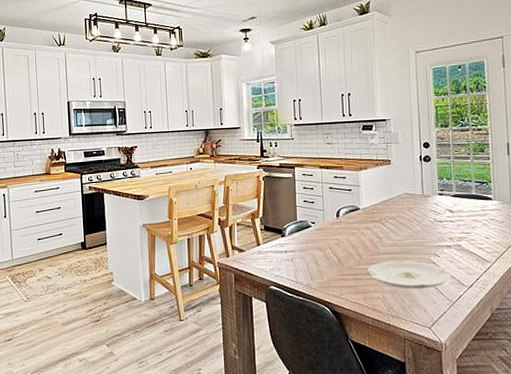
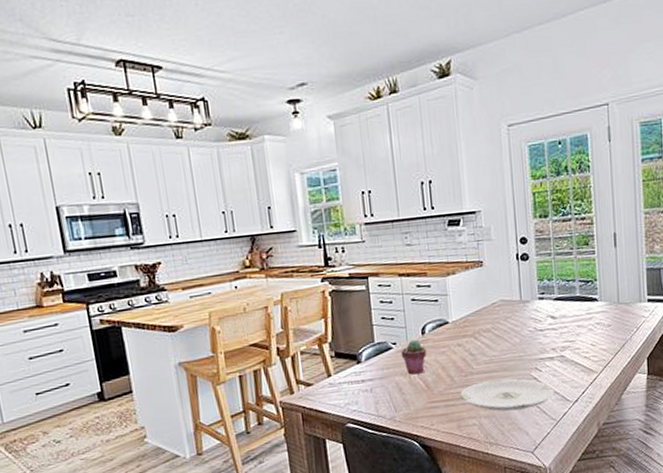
potted succulent: none [318,221,340,250] -> present [401,339,427,375]

